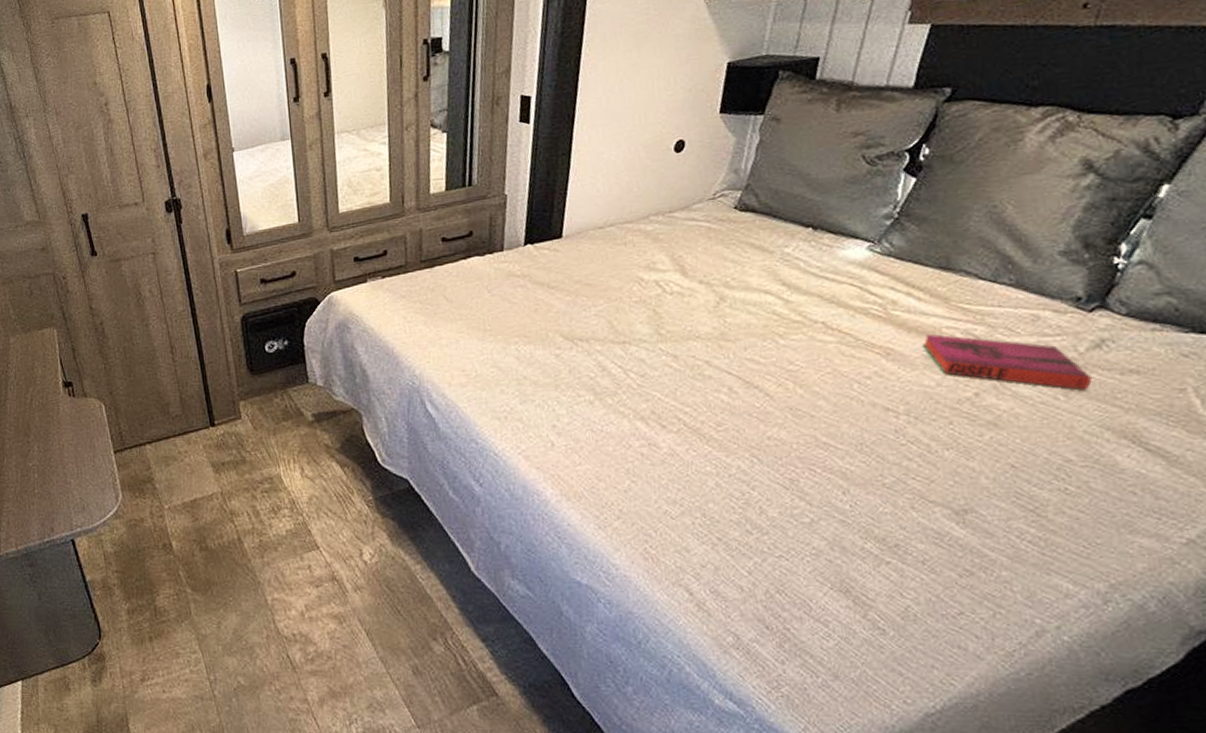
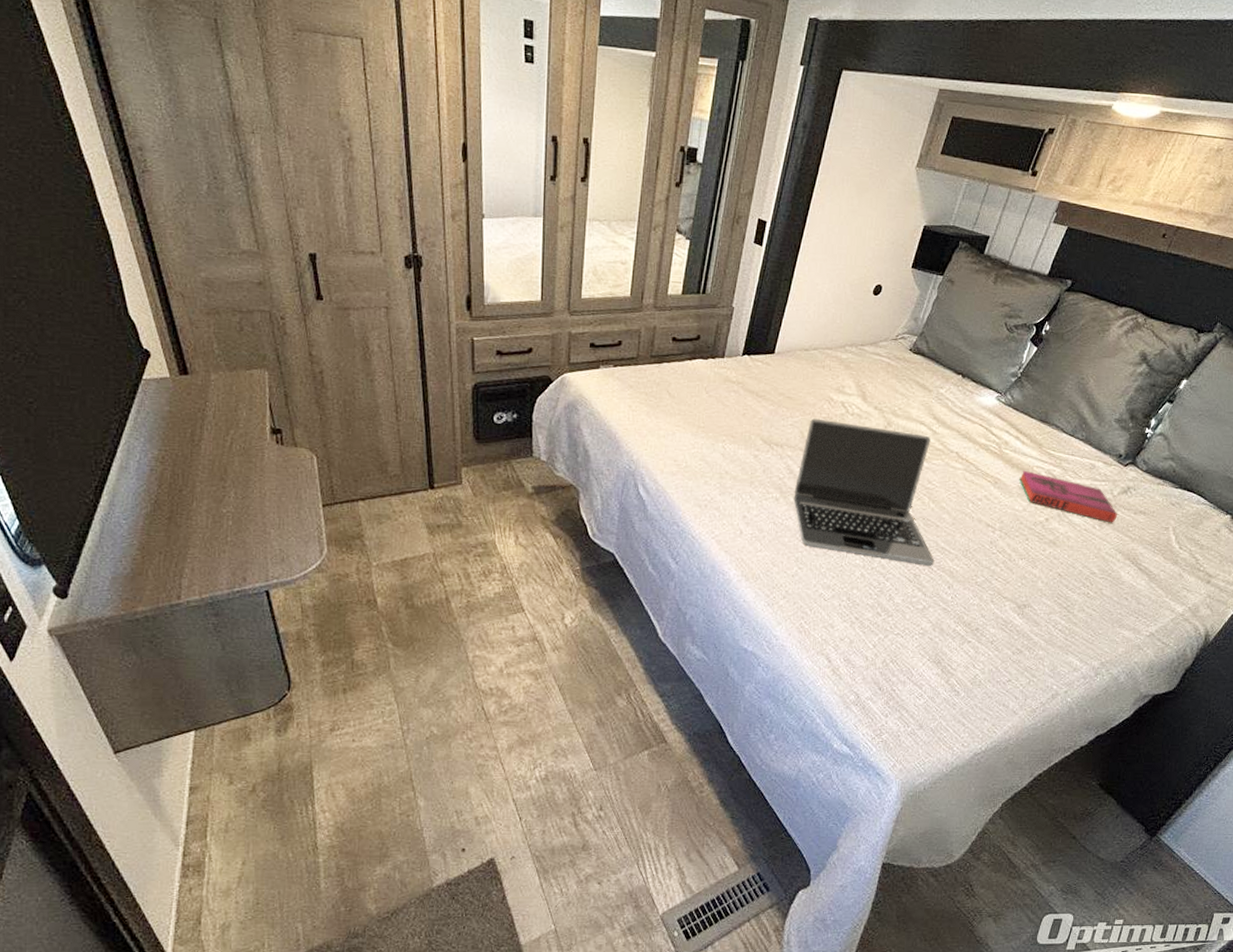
laptop: none [611,303,815,467] -> present [793,418,934,566]

